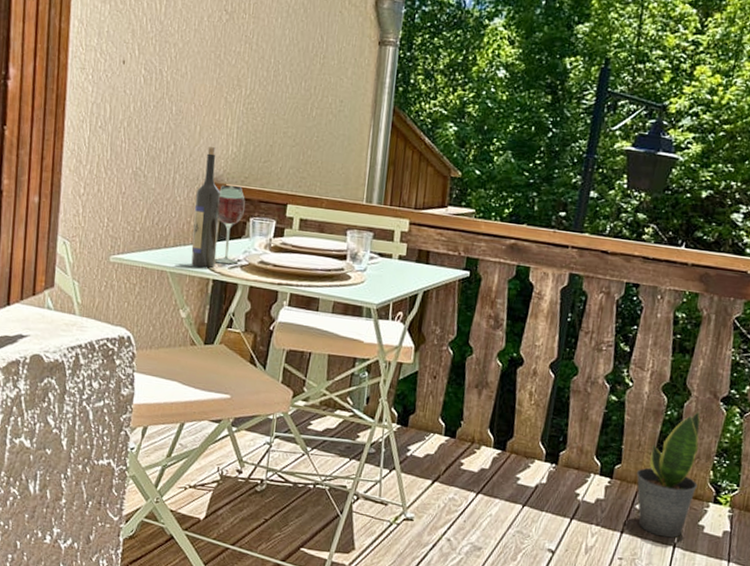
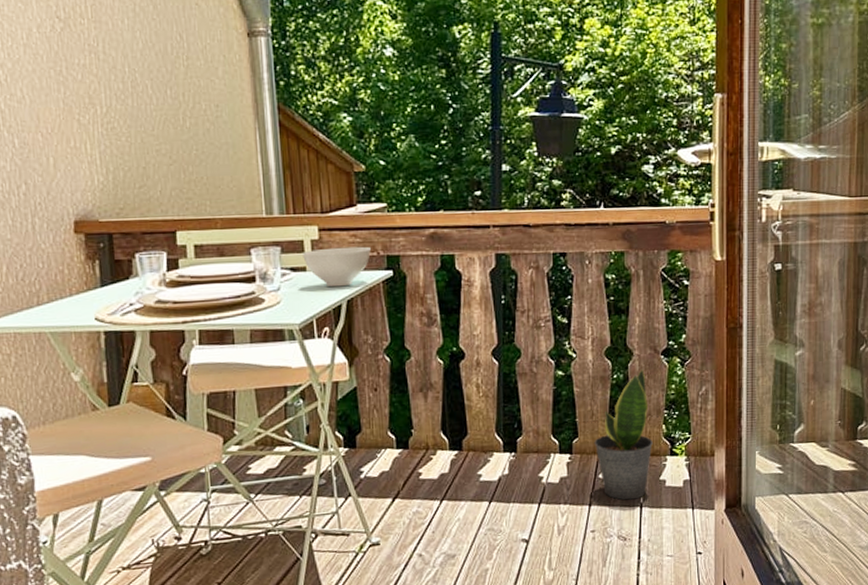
wine bottle: present [191,147,221,268] -> none [63,180,104,321]
wineglass: present [214,185,246,265] -> none [91,220,131,312]
bowl: none [390,240,454,279] -> present [301,246,372,288]

